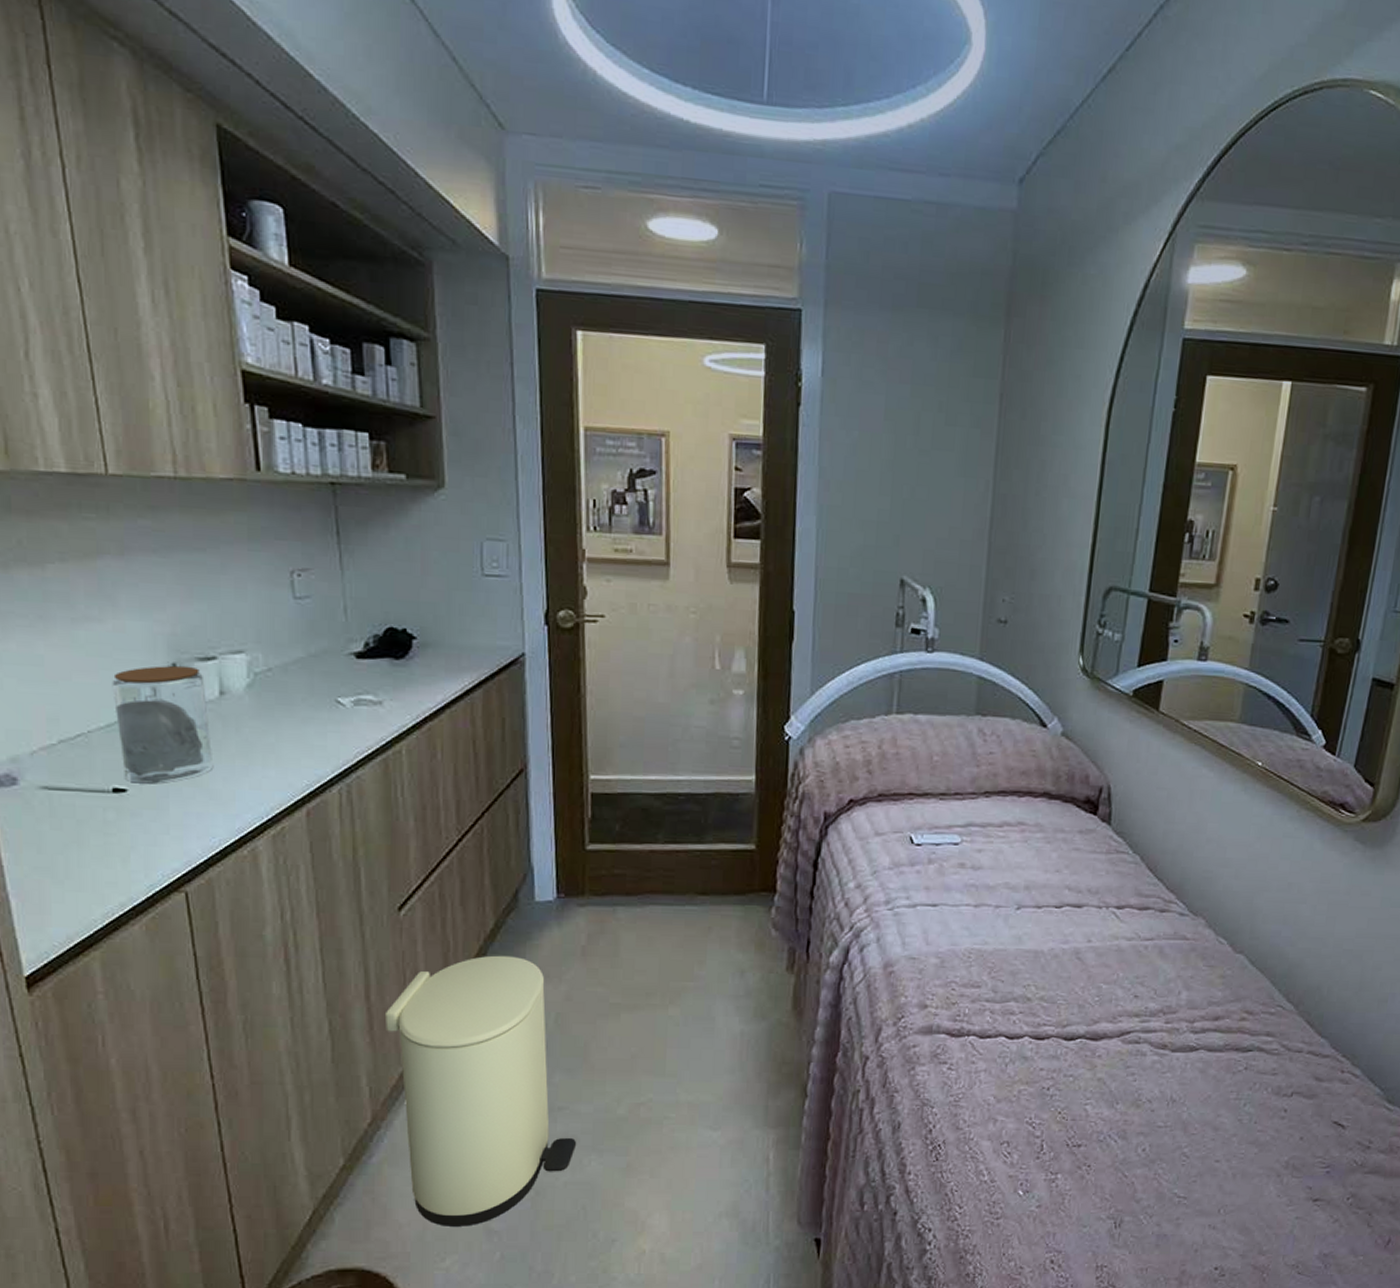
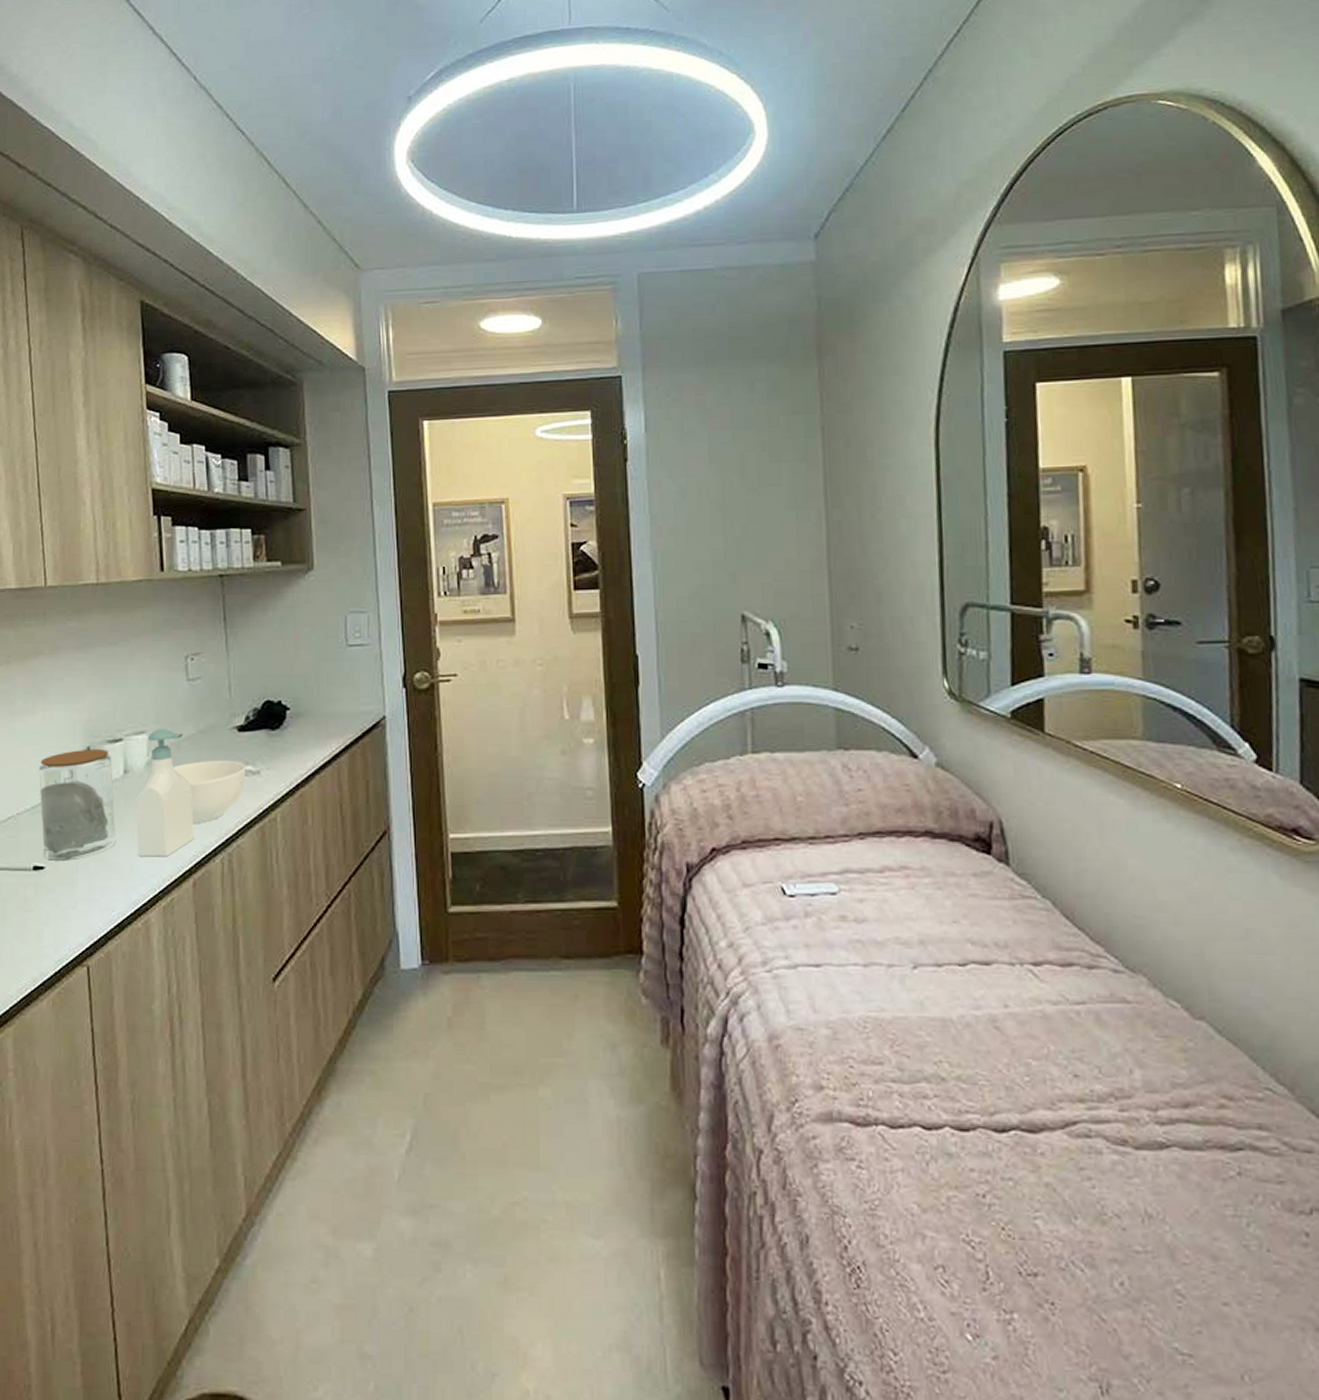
soap bottle: none [235,649,306,785] -> present [135,729,194,857]
bowl: none [280,686,367,752] -> present [173,760,247,823]
pedal bin: present [384,955,577,1226] -> none [259,1028,451,1348]

